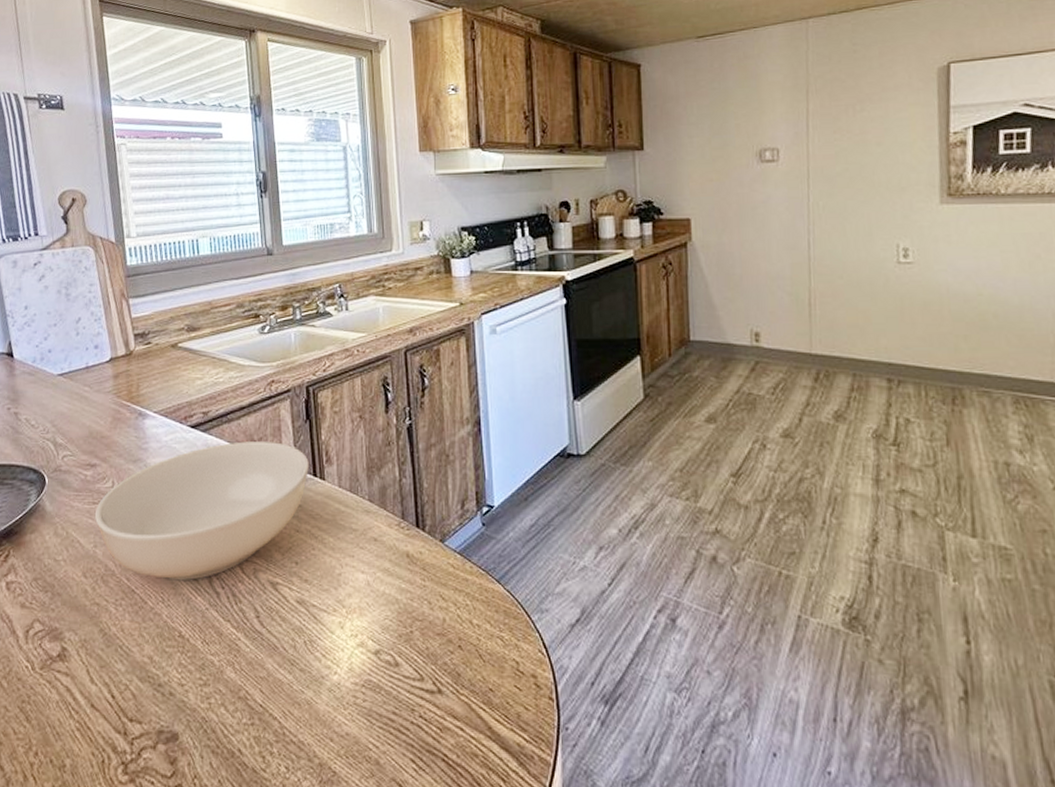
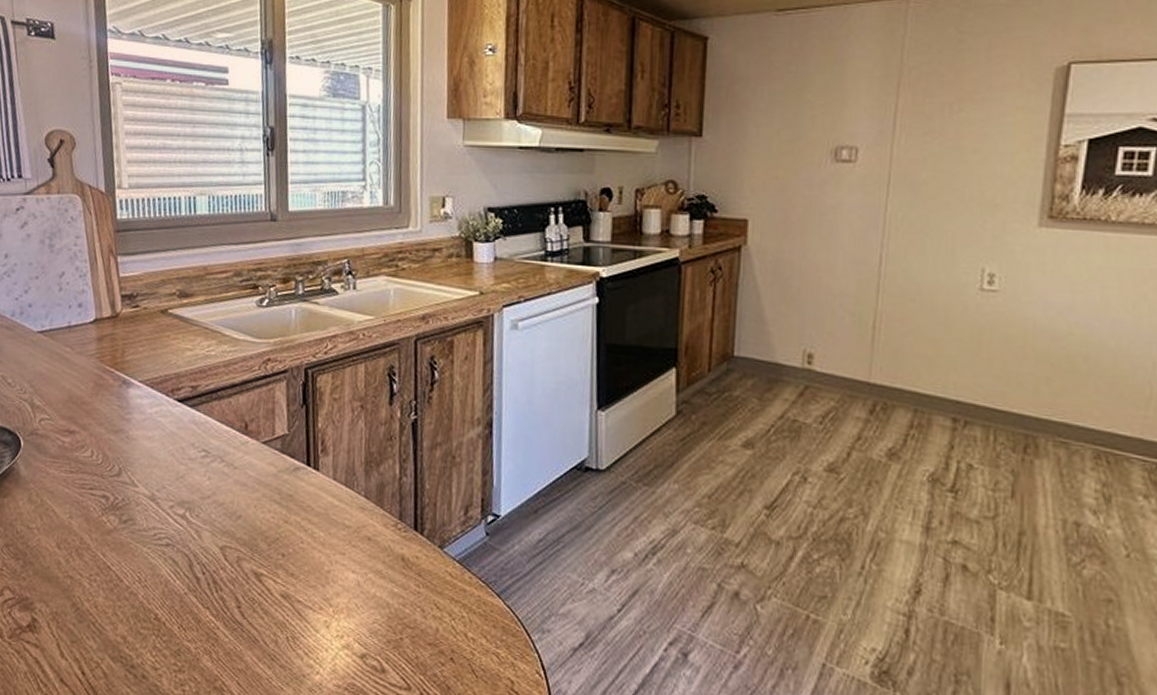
bowl: present [94,441,309,580] -> none [71,421,303,562]

